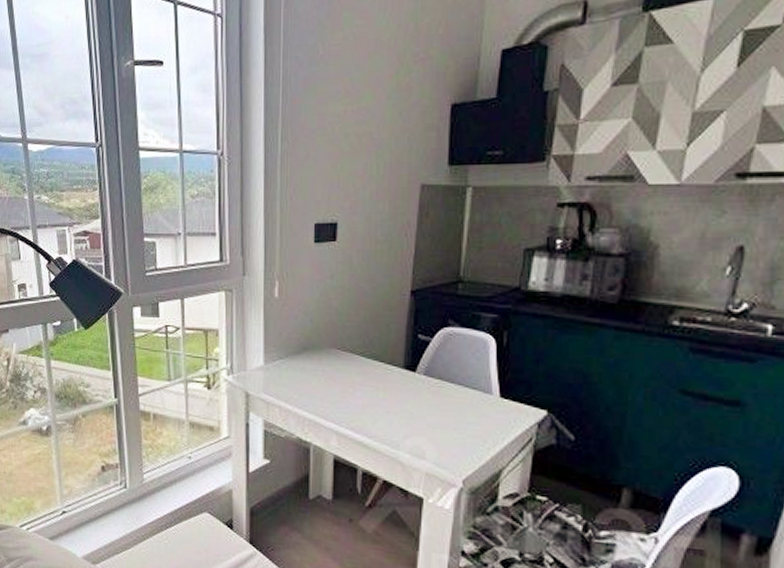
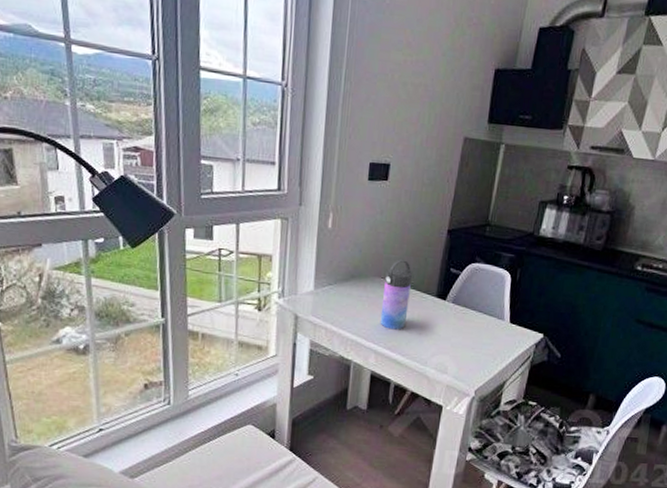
water bottle: none [340,327,372,408] -> present [380,260,412,330]

